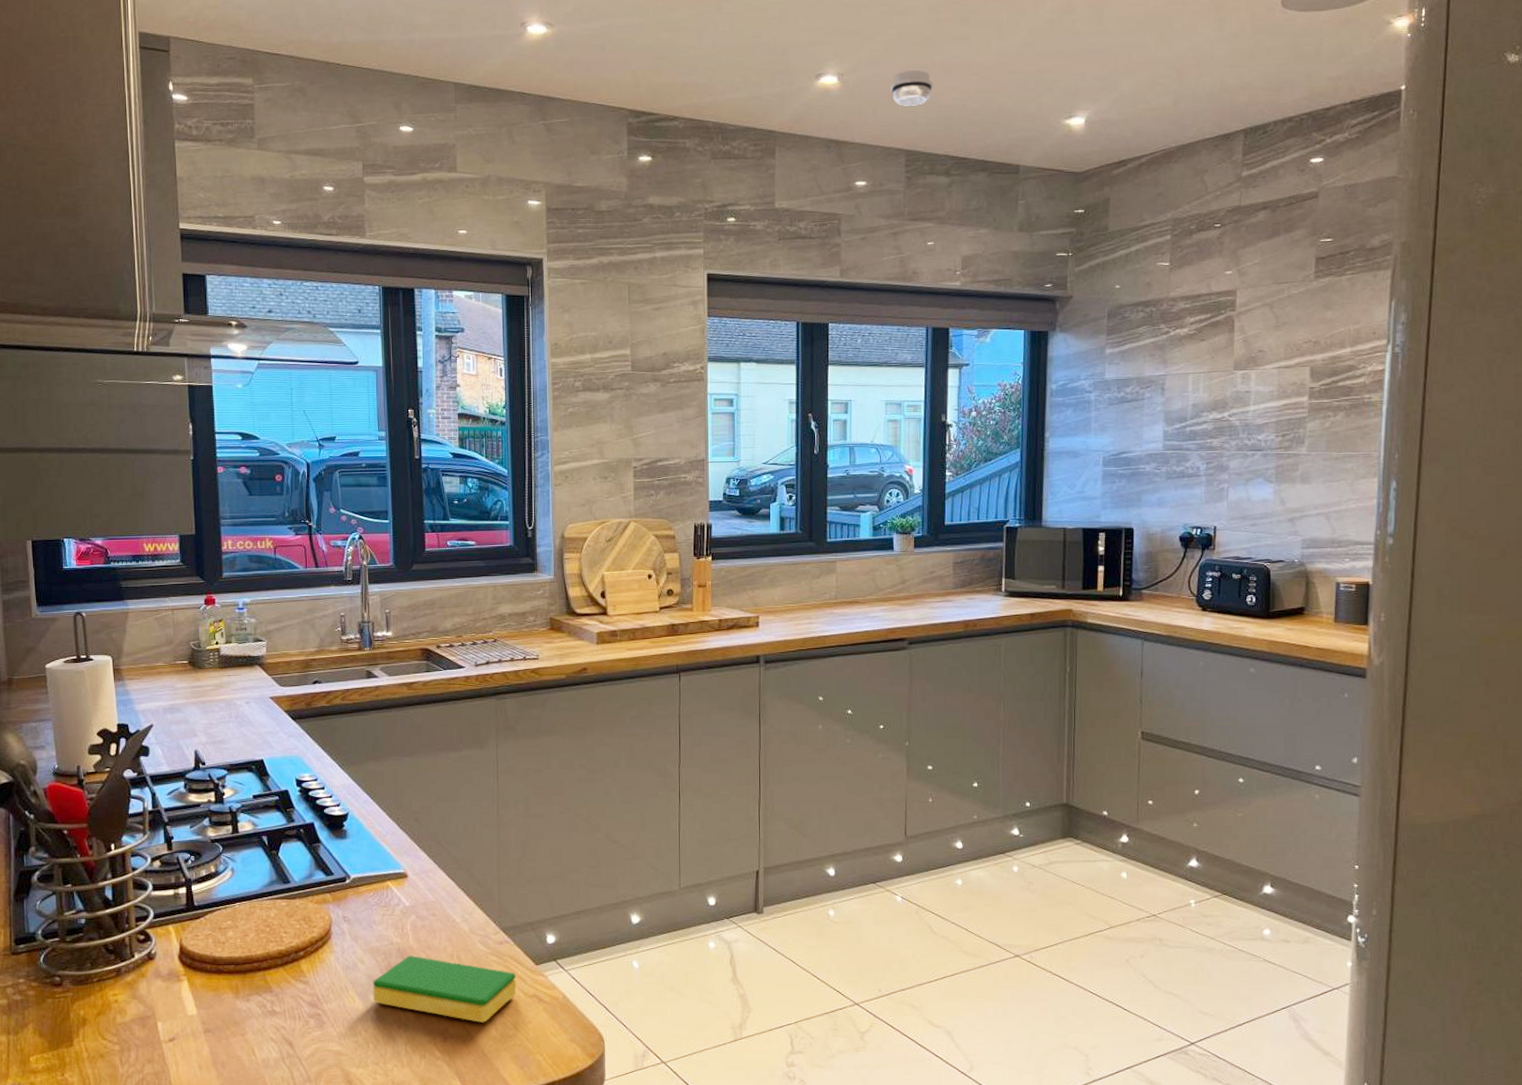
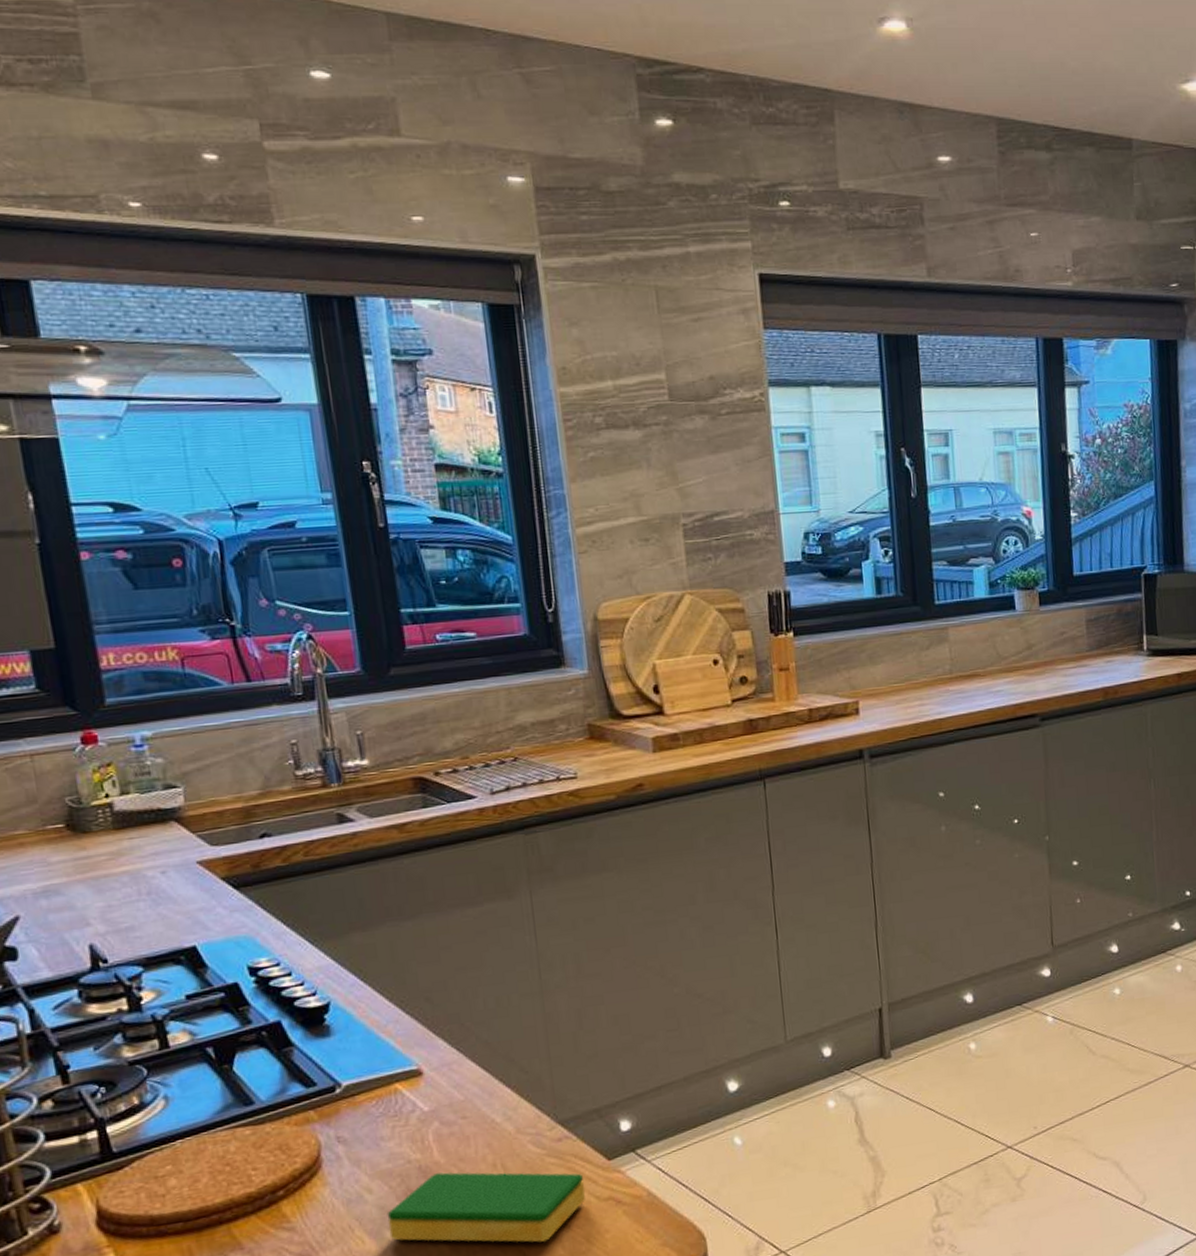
smoke detector: present [890,70,933,106] -> none [972,18,1024,62]

